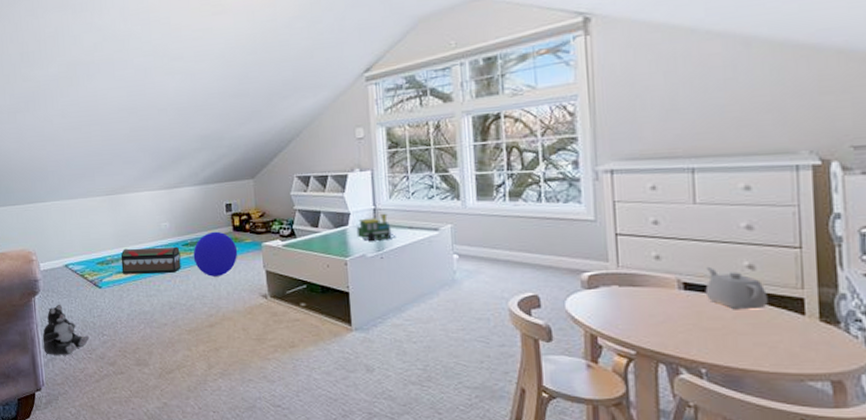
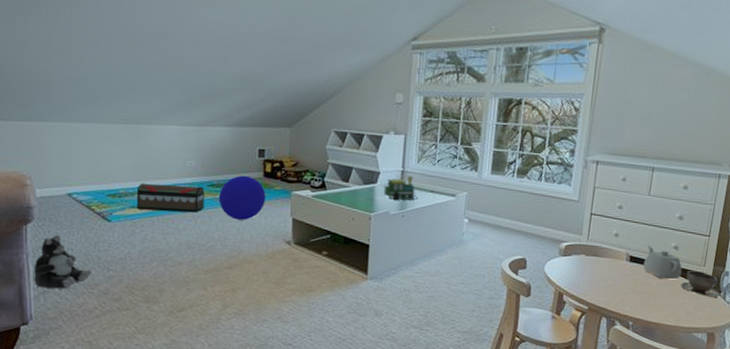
teacup: none [770,295,840,330] -> present [681,270,721,297]

